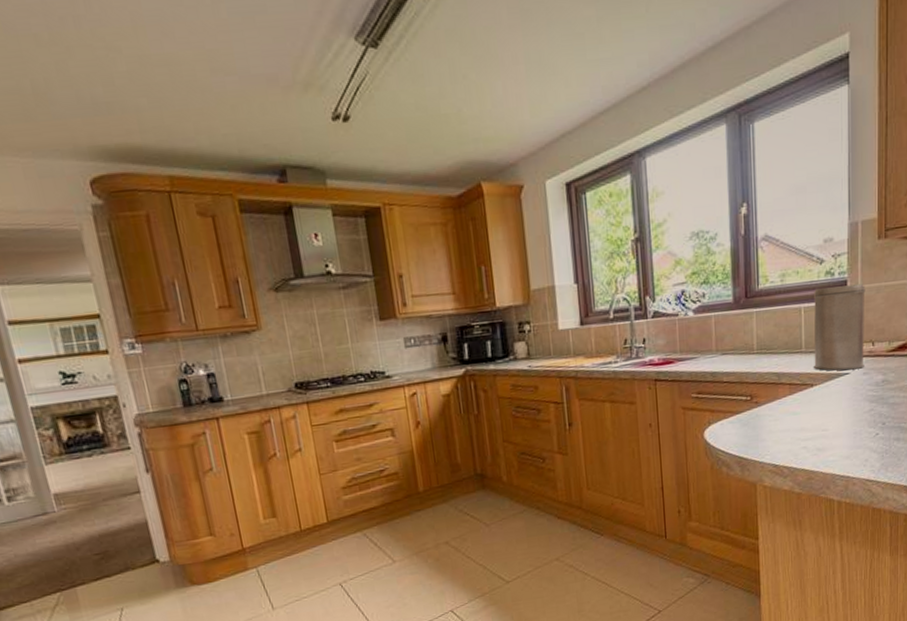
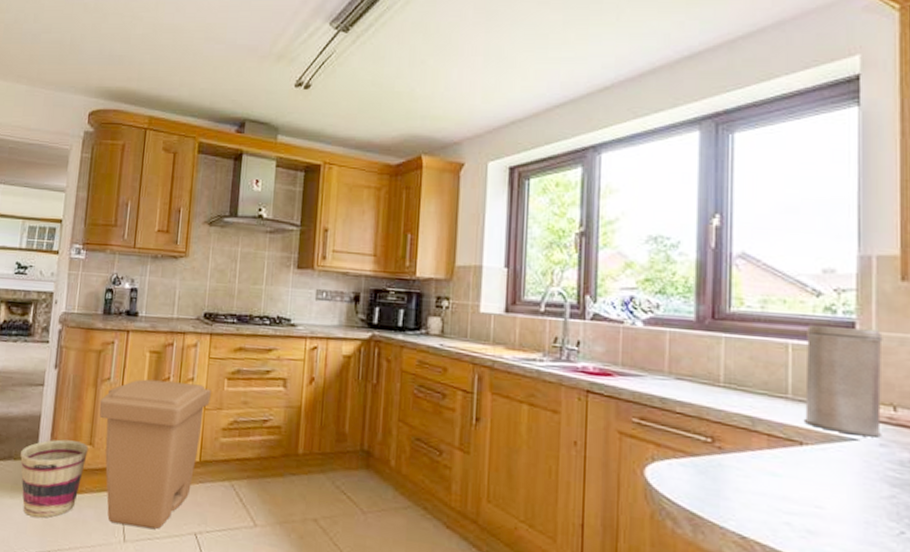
basket: none [137,535,213,615] -> present [20,439,88,518]
trash can: none [207,453,326,597] -> present [99,379,211,529]

